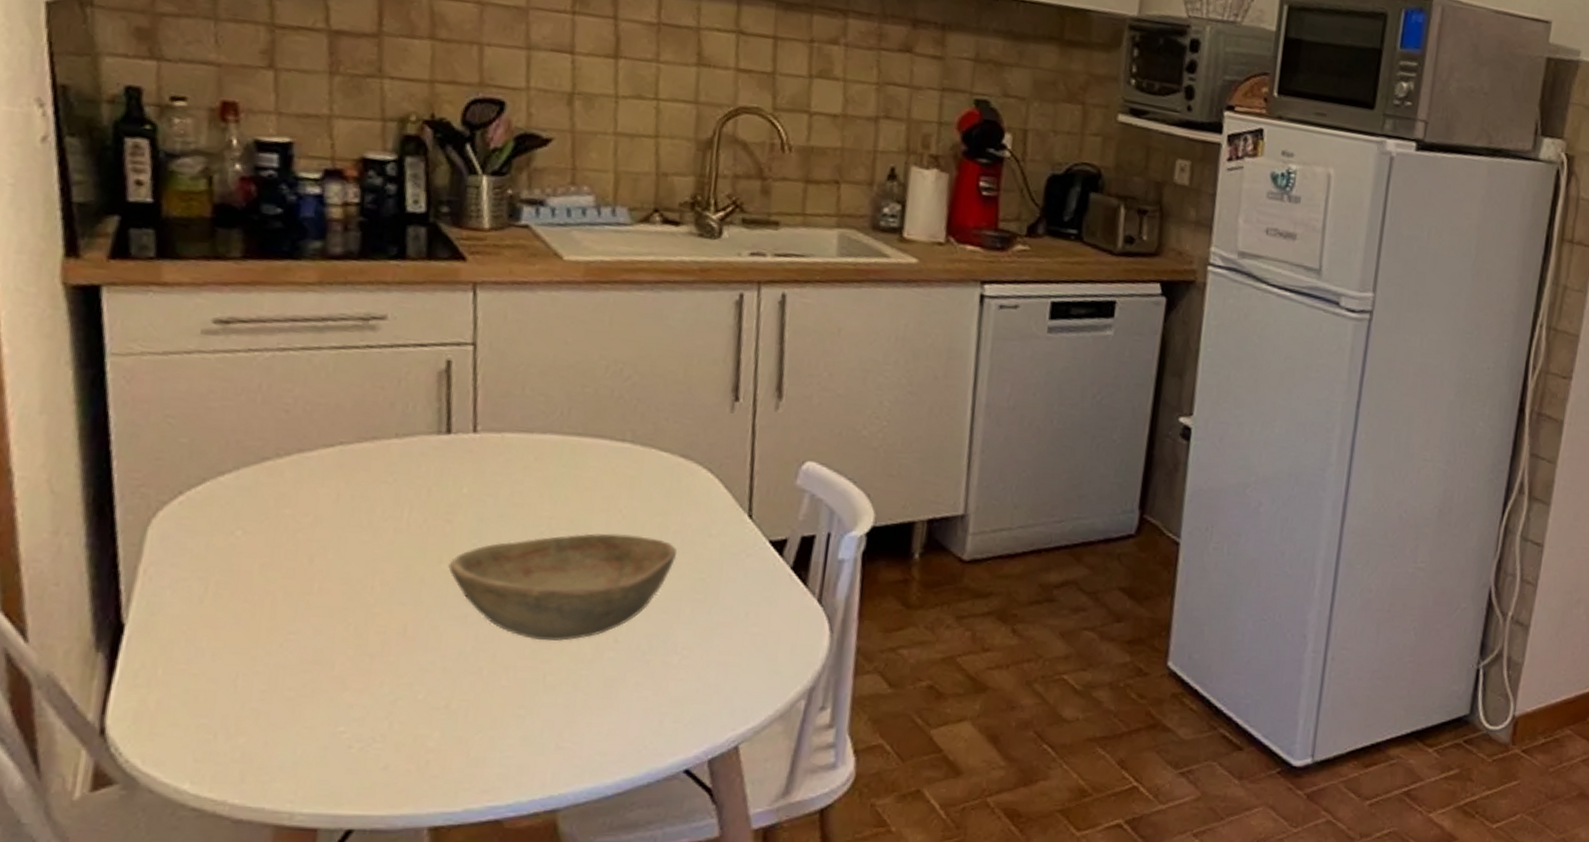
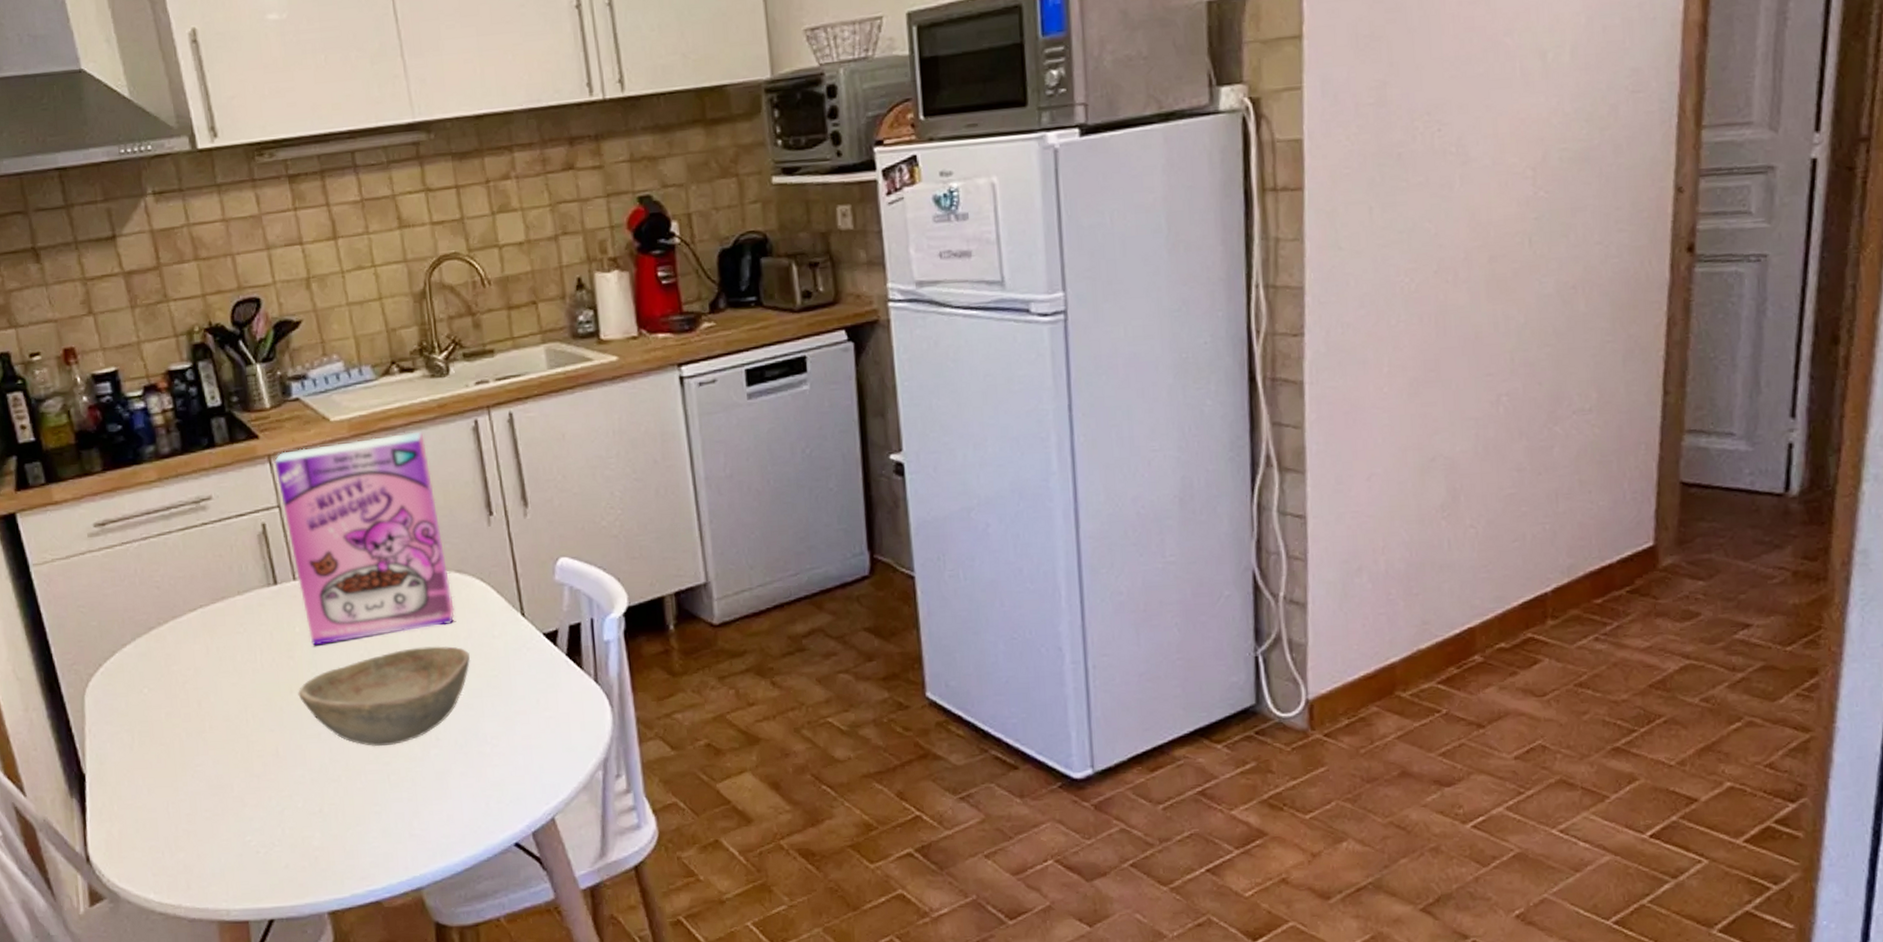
cereal box: none [479,282,676,514] -> present [274,431,455,646]

